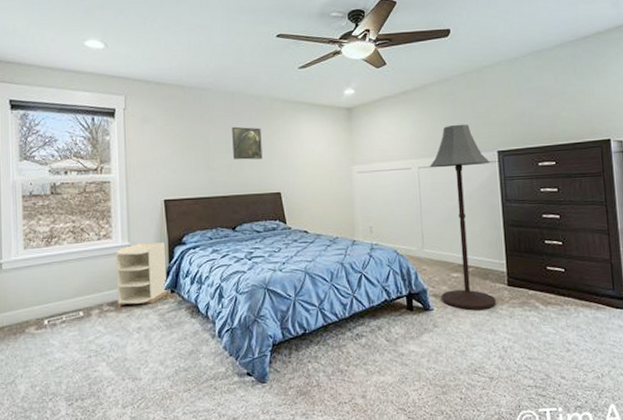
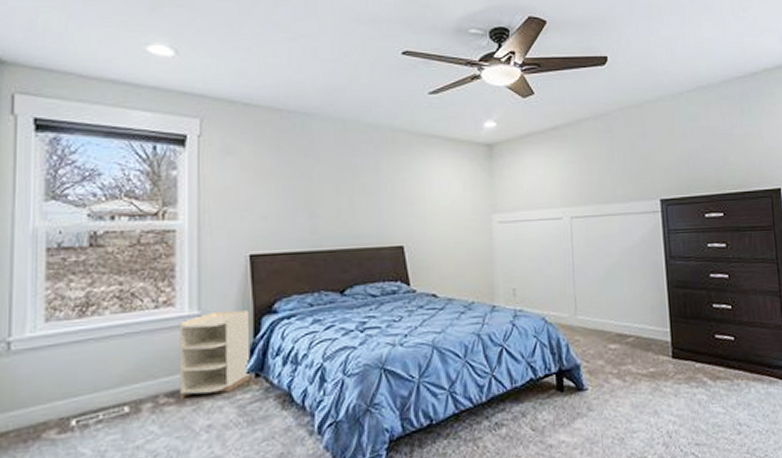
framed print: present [232,126,263,160] -> none [343,162,381,205]
floor lamp: present [430,124,496,311] -> none [584,167,659,389]

